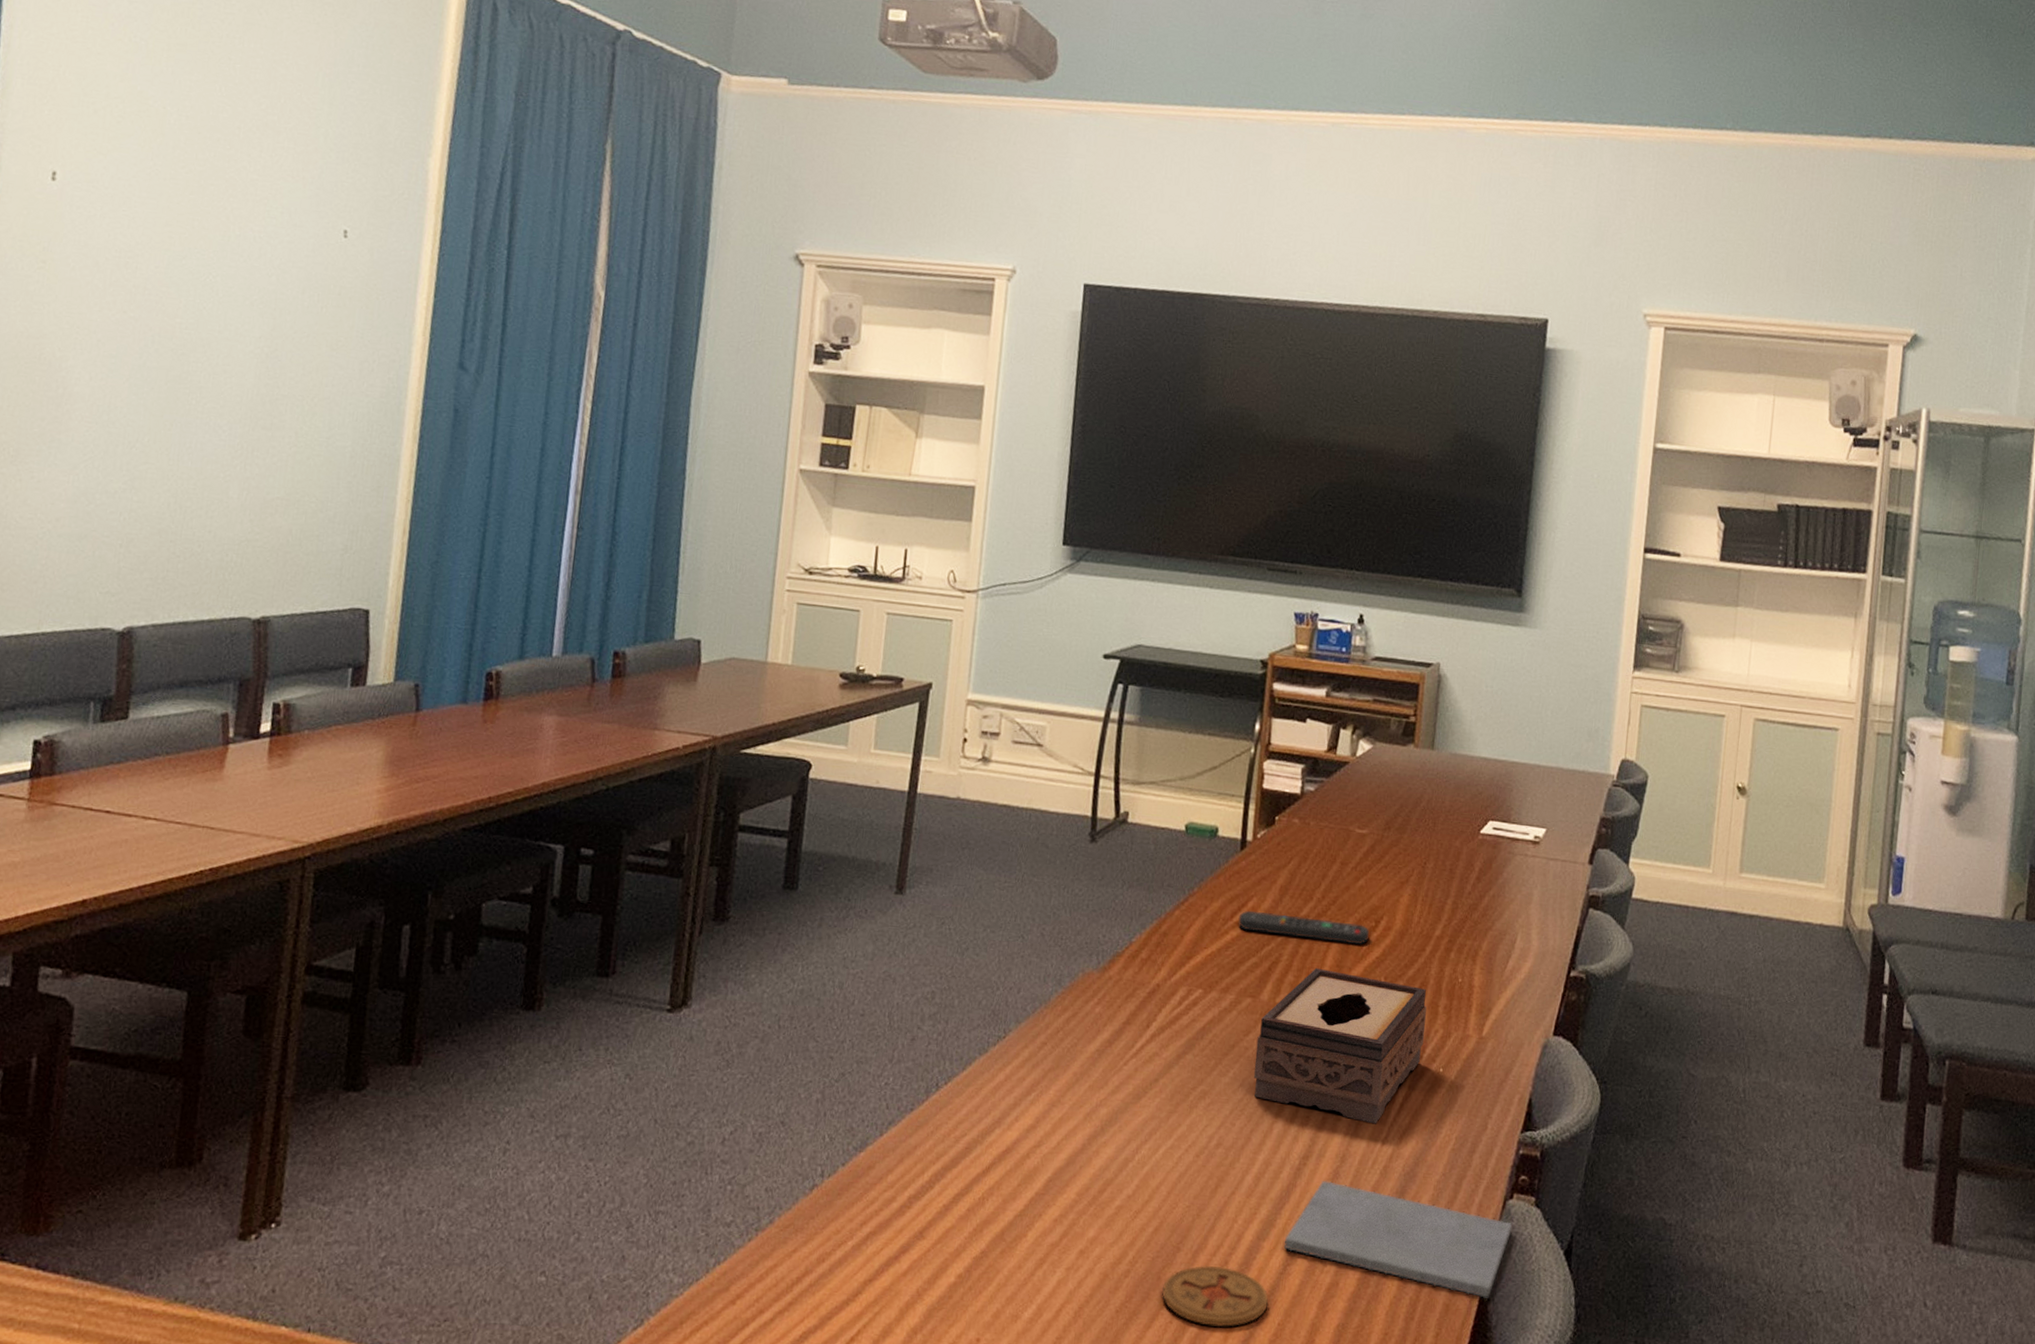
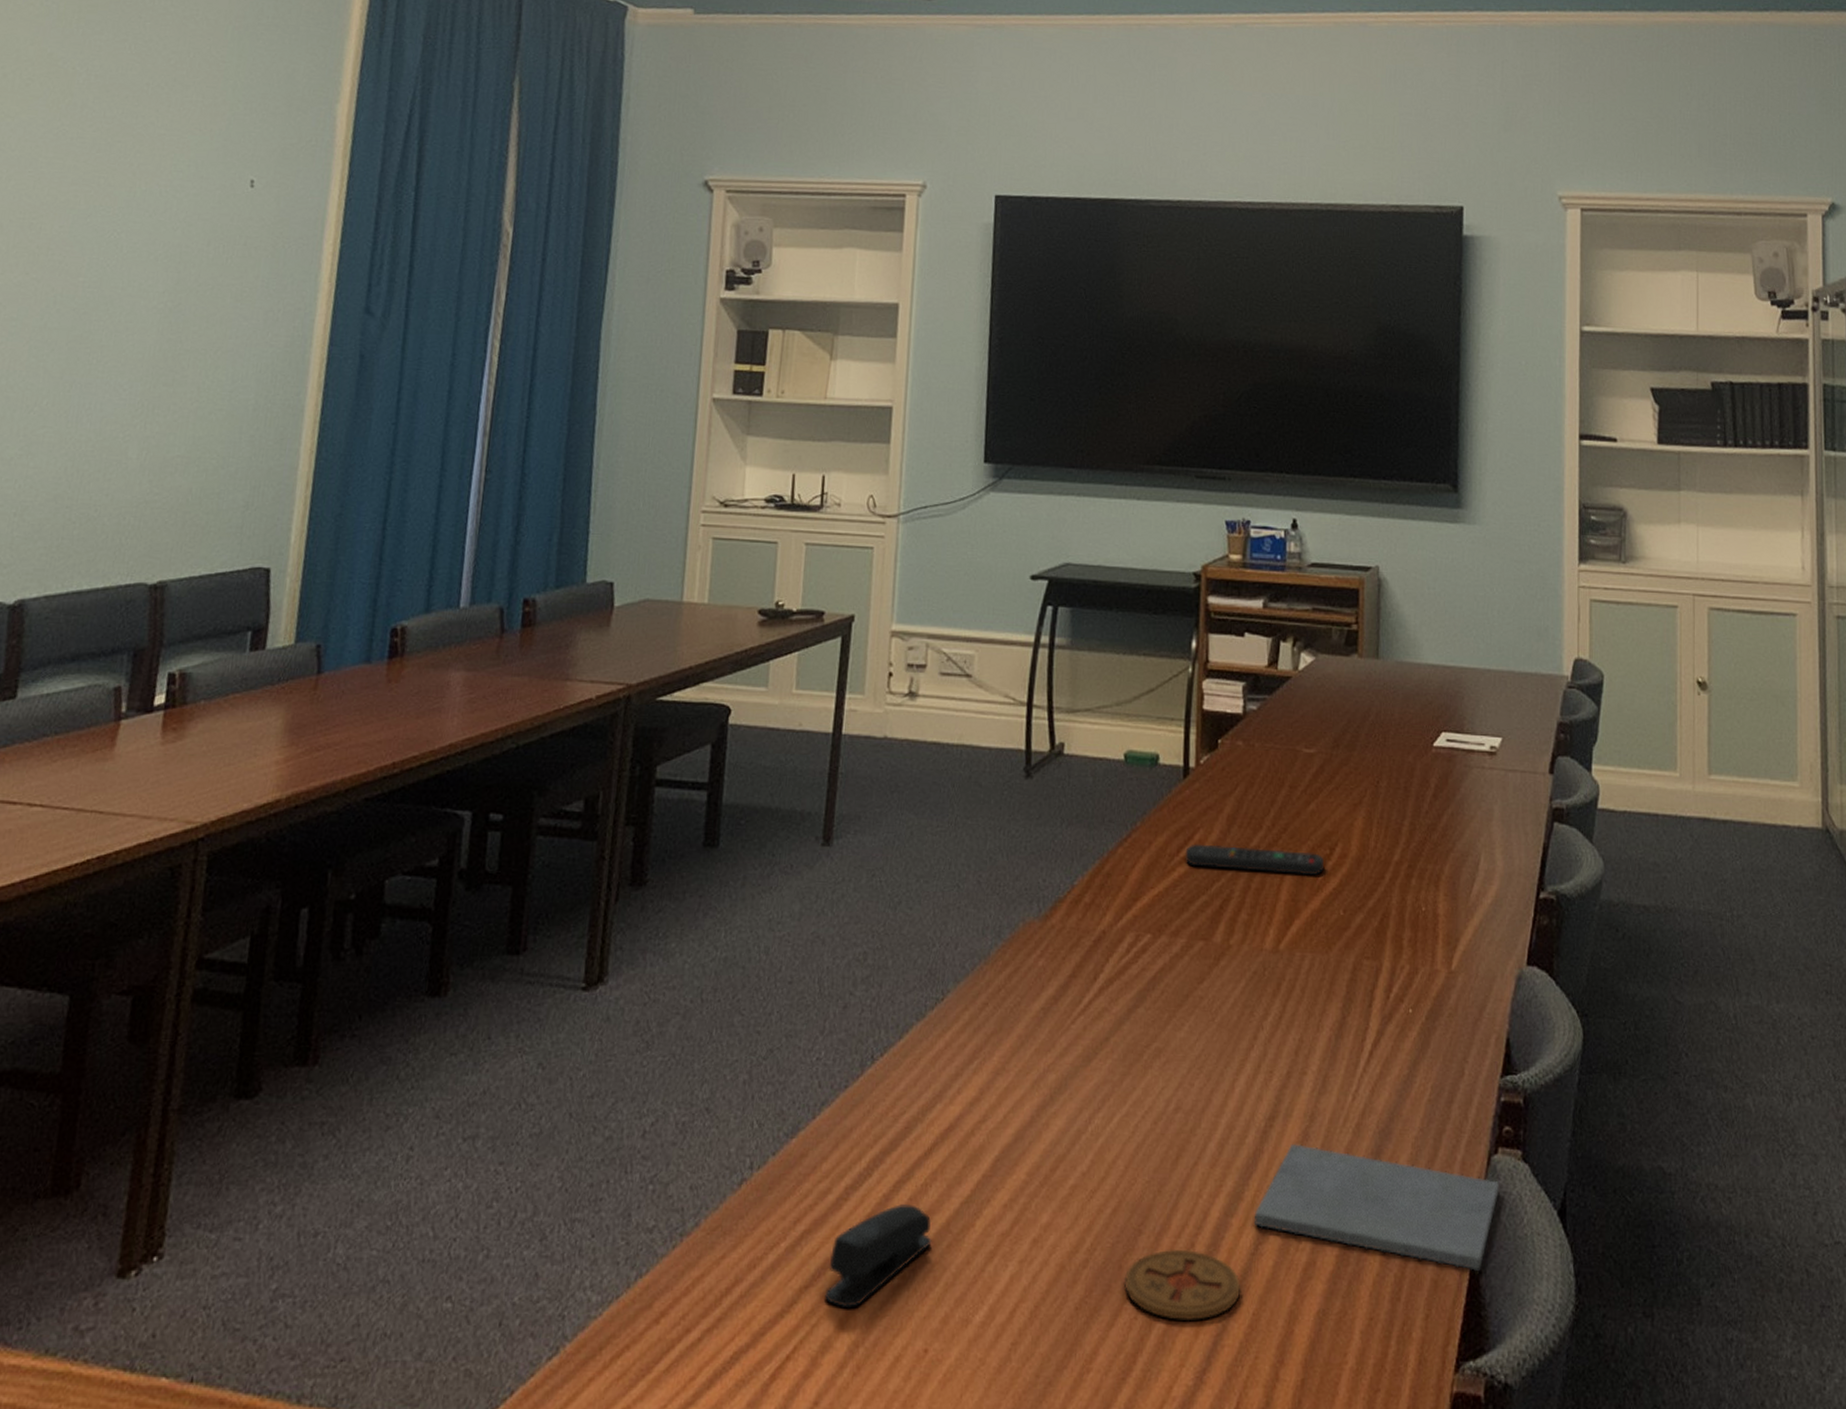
stapler: none [887,1214,988,1301] -> present [825,1204,932,1309]
tissue box: present [1253,967,1427,1124] -> none [1210,903,1391,1076]

